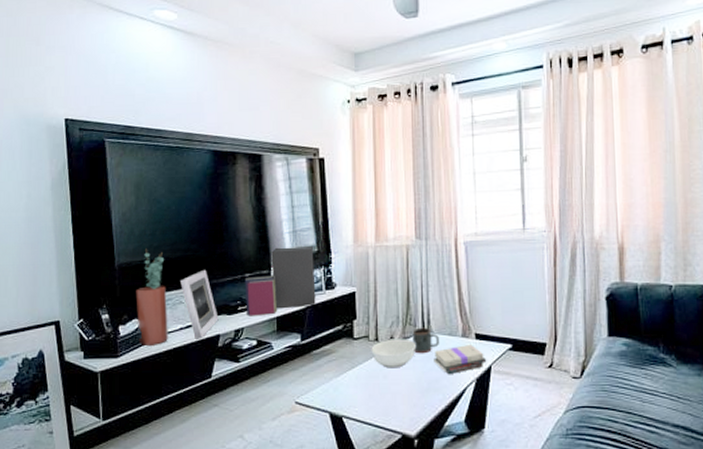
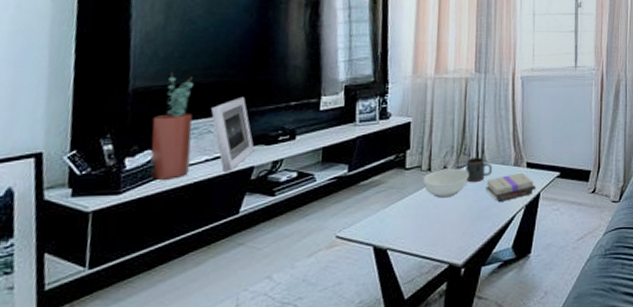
books: present [244,275,278,317] -> none [288,104,326,147]
speaker: present [271,247,316,309] -> none [322,76,370,139]

